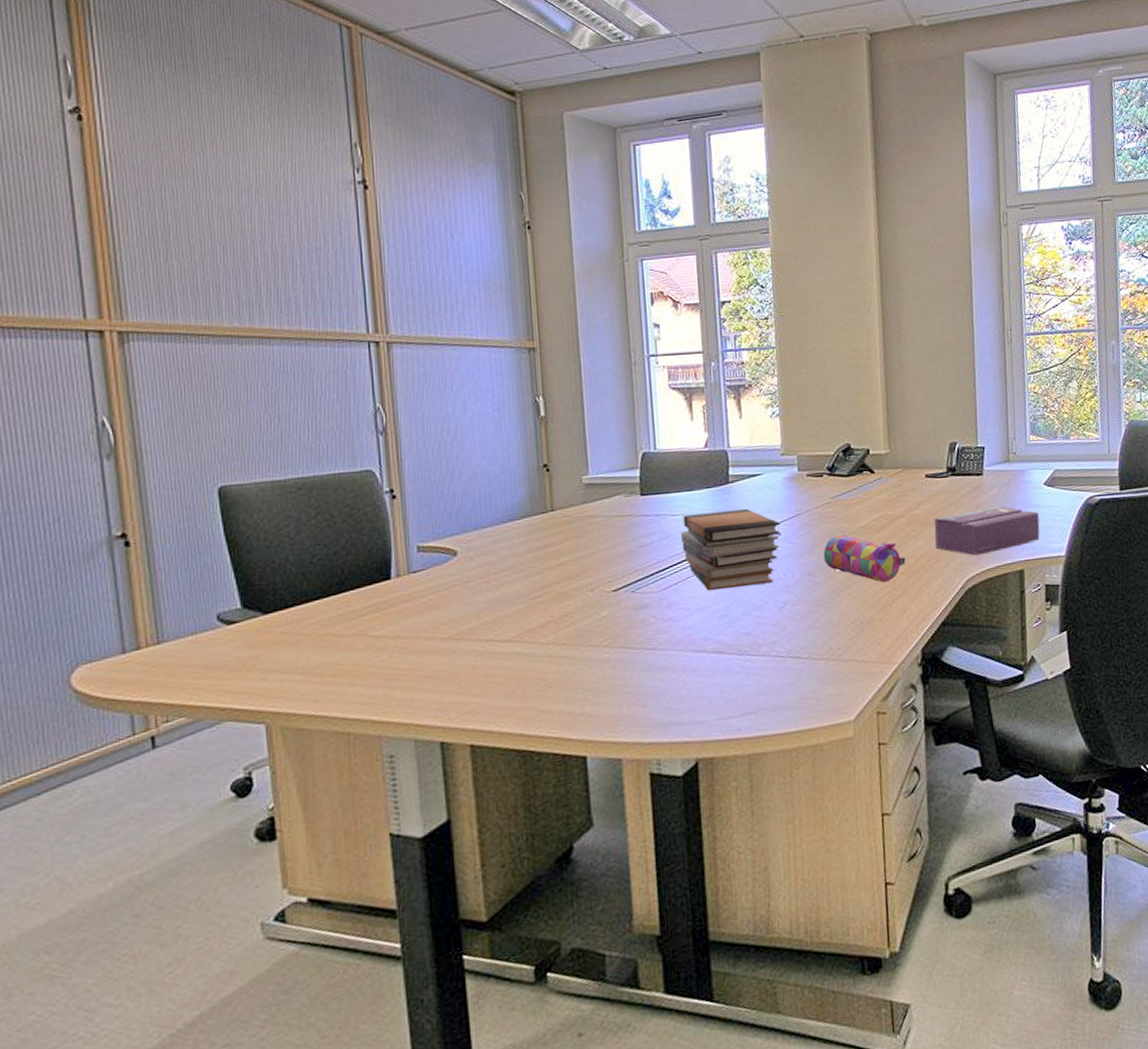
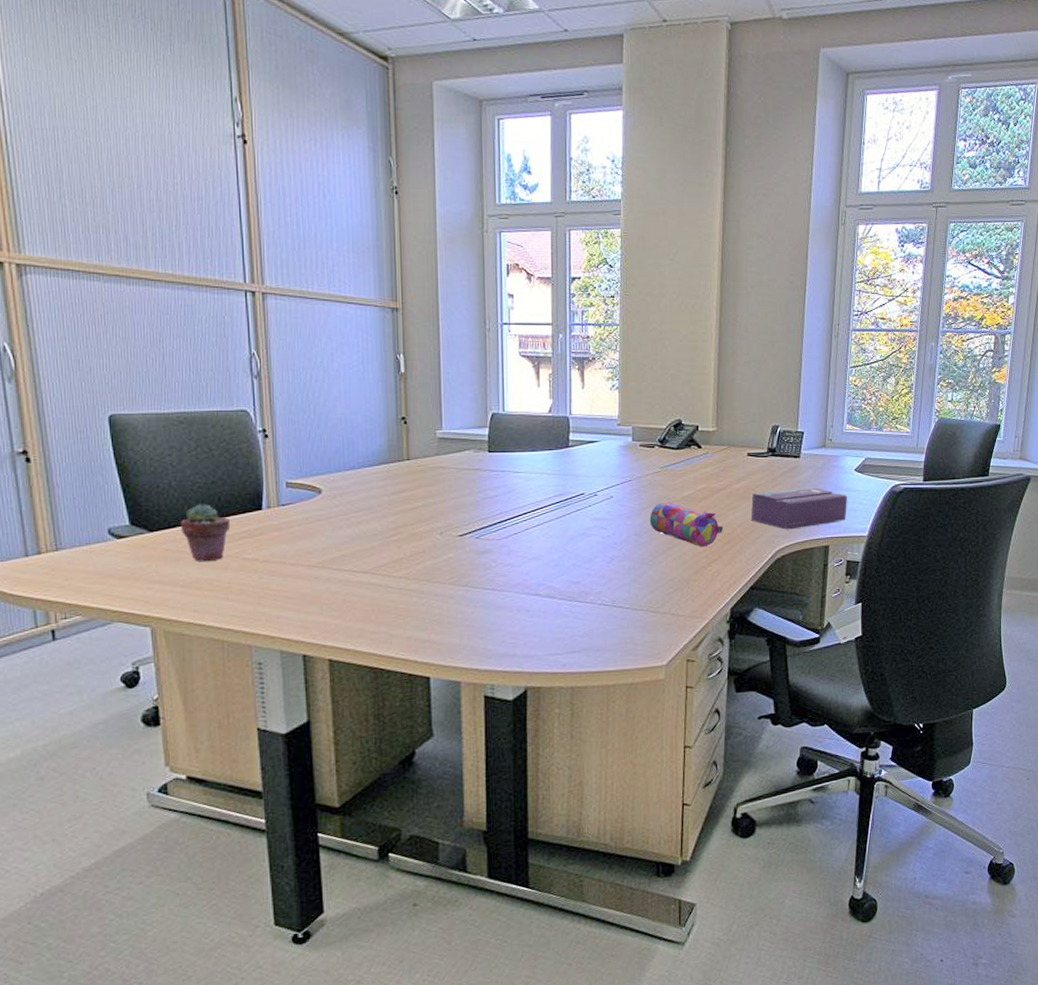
potted succulent: none [299,577,356,645] -> present [181,504,231,562]
book stack: present [681,509,781,591] -> none [523,472,613,543]

